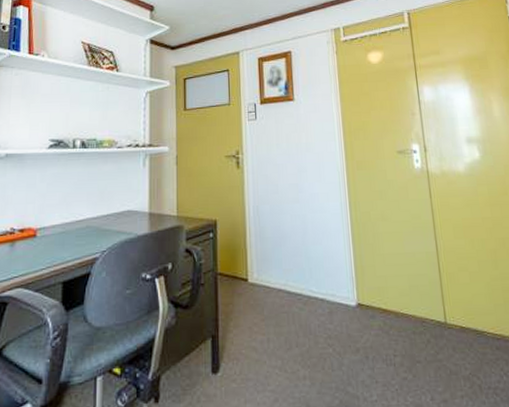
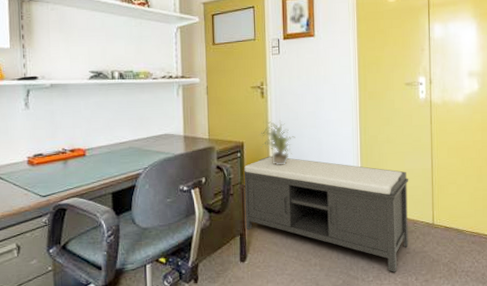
bench: none [215,236,418,389] -> present [242,156,409,272]
potted plant: none [234,194,276,247] -> present [259,120,296,164]

